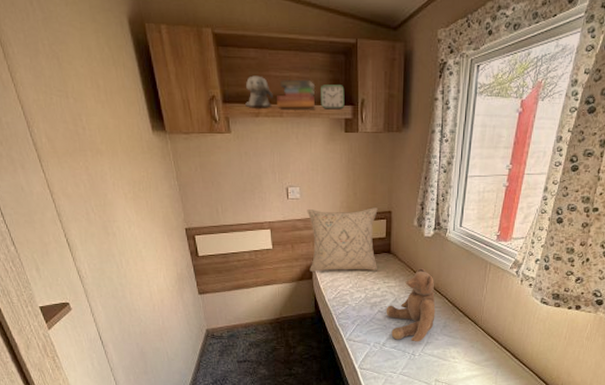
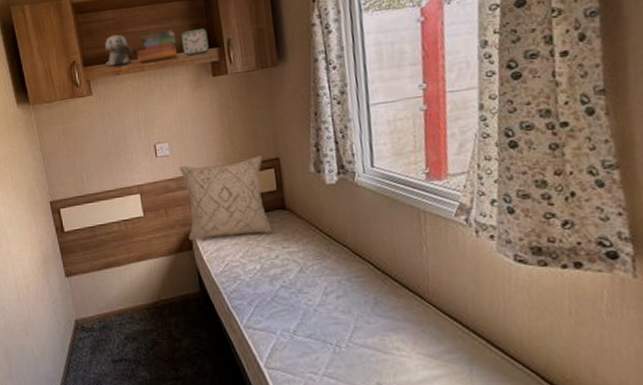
teddy bear: present [386,267,436,342] -> none [290,224,361,328]

